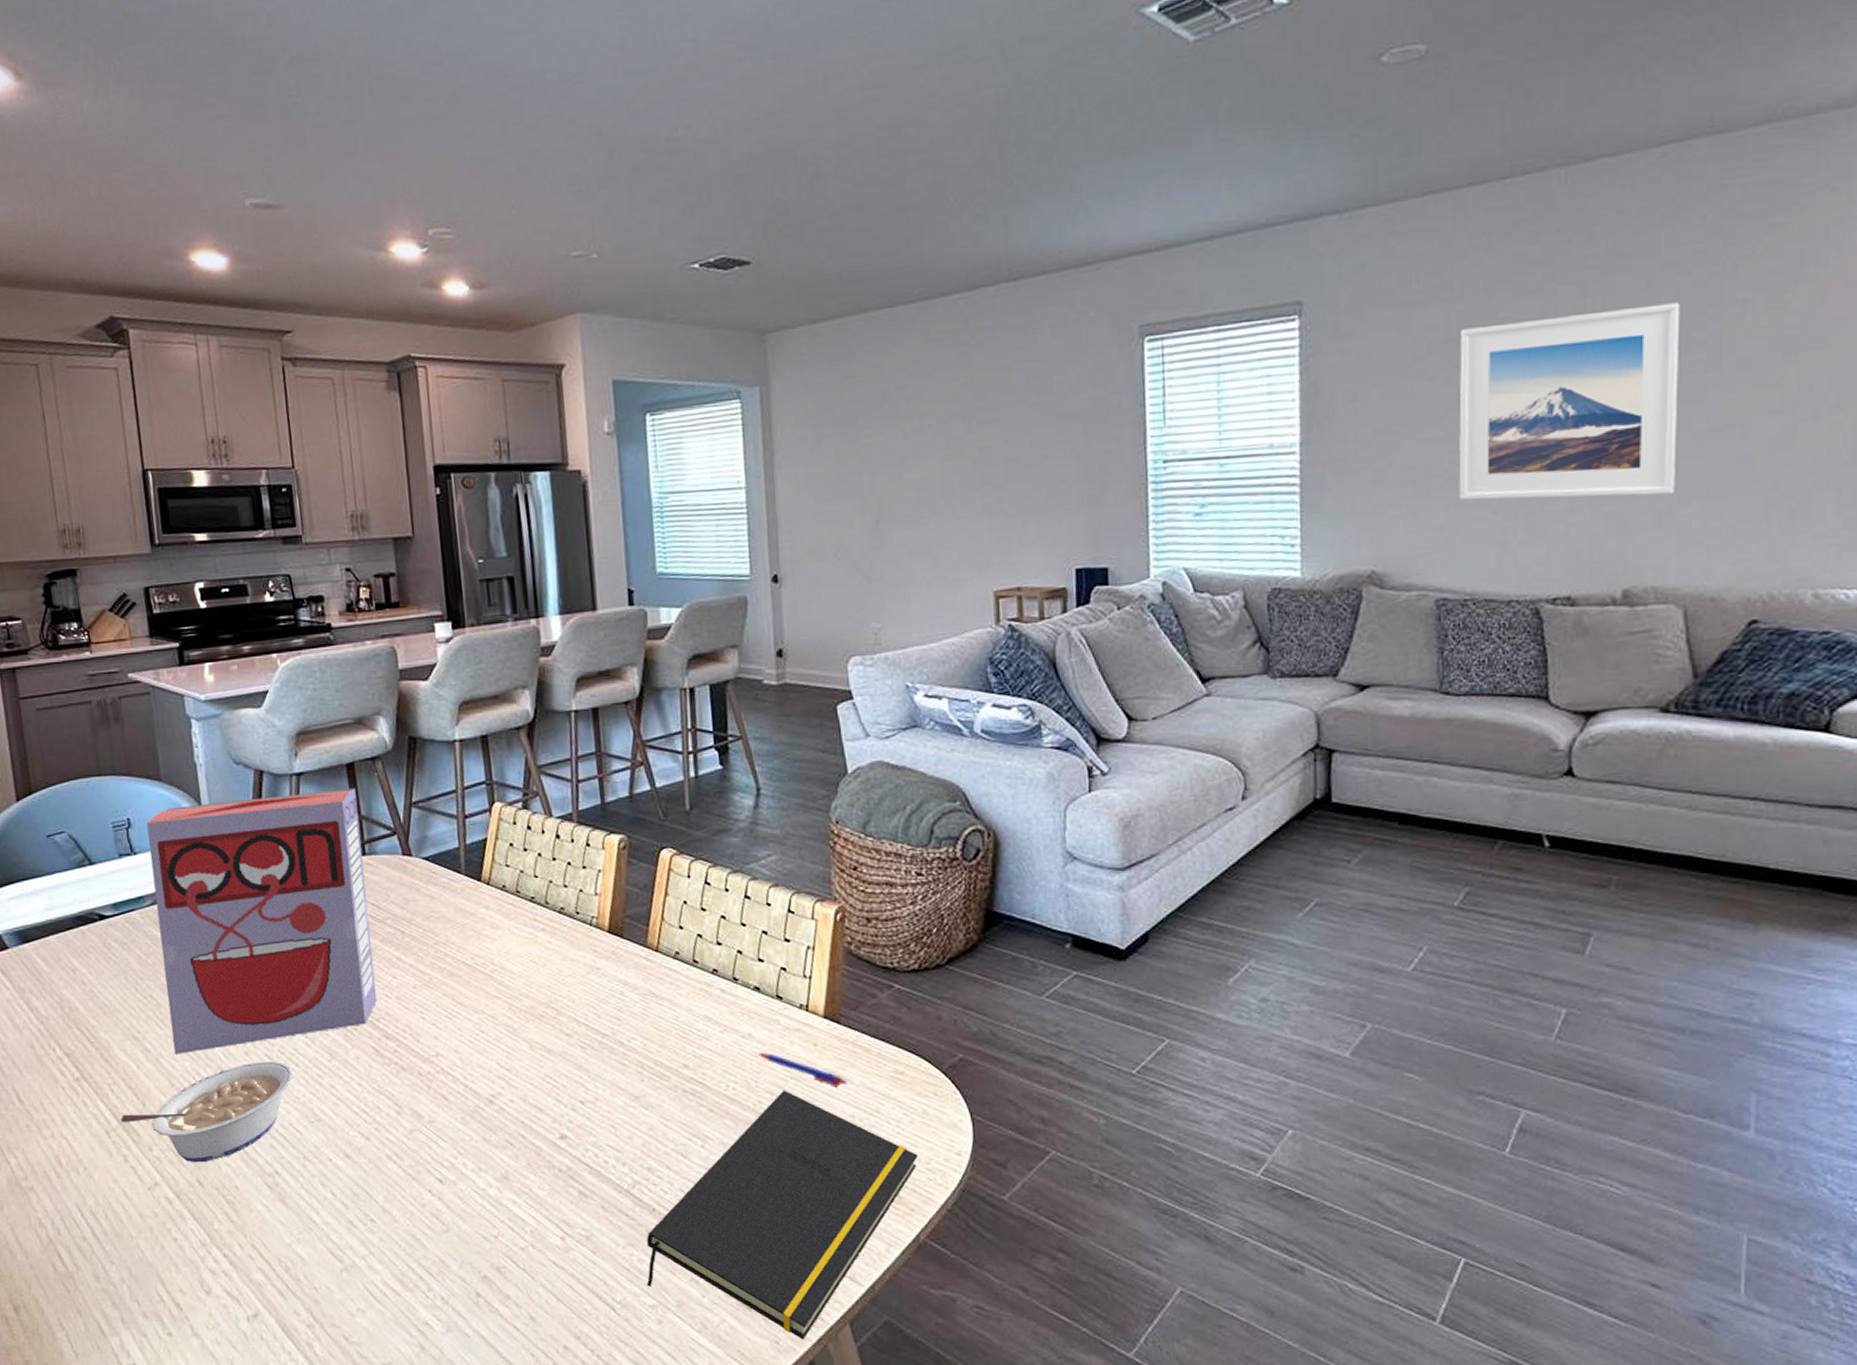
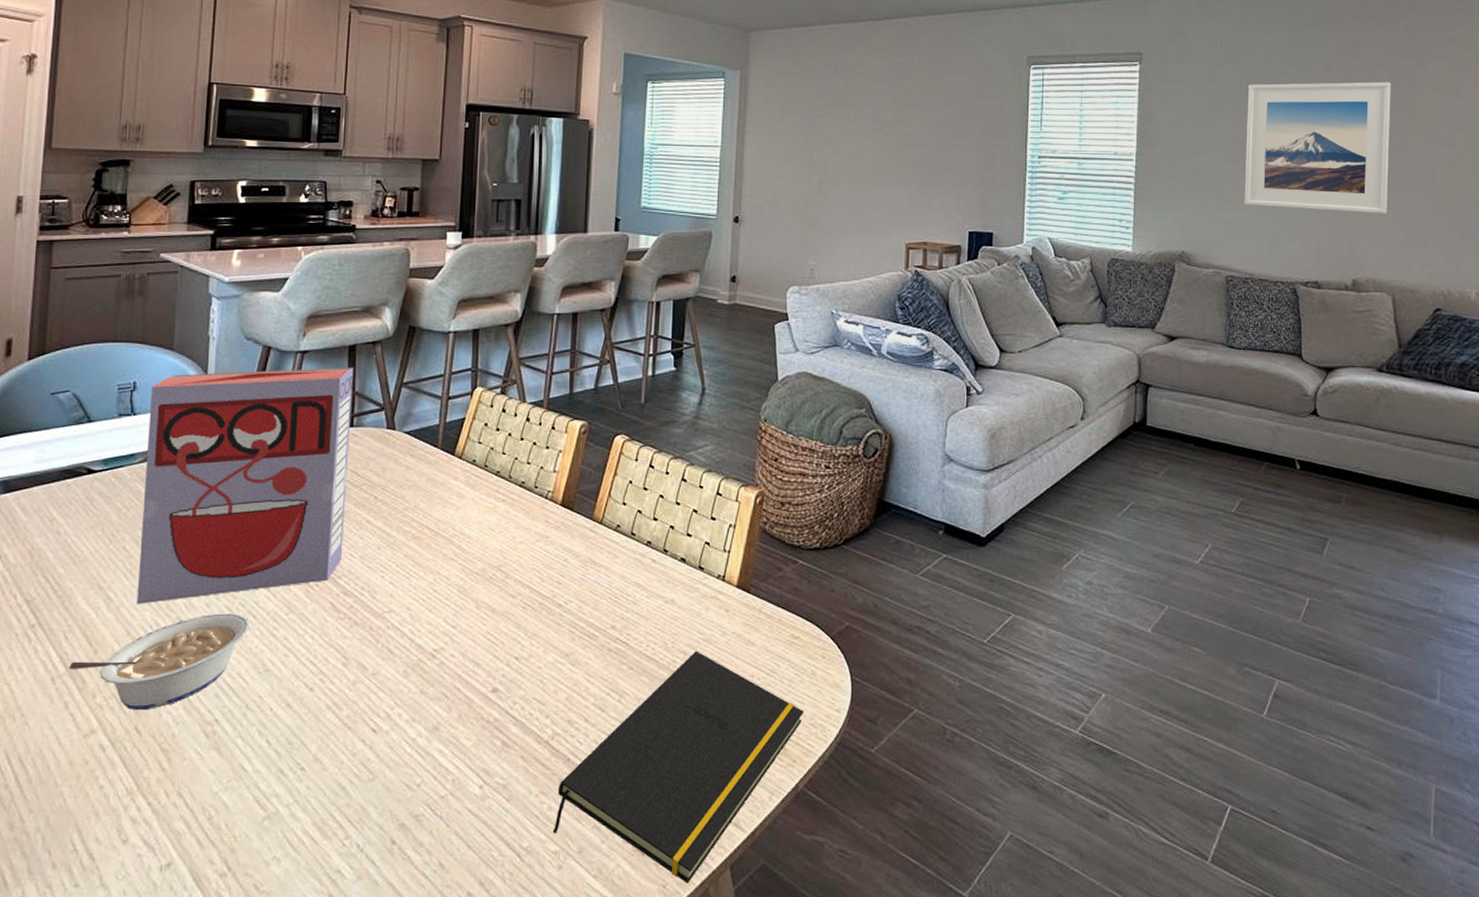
pen: present [758,1052,847,1089] -> none [678,616,751,651]

